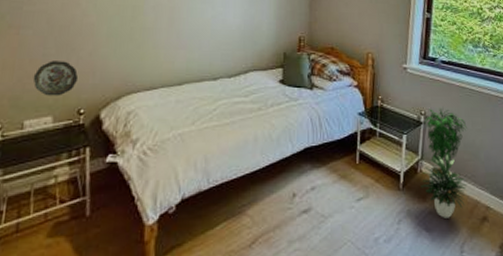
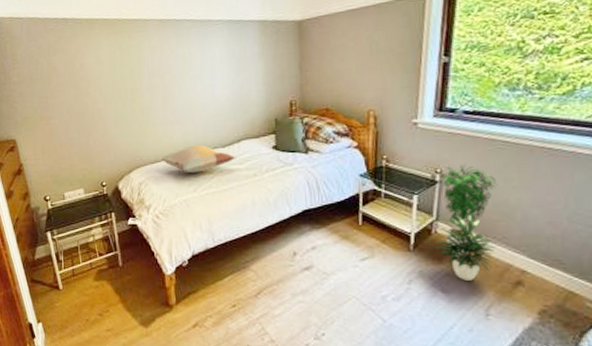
decorative plate: present [33,61,79,96] -> none [65,143,98,173]
decorative pillow: none [158,73,242,104] -> present [162,144,236,174]

